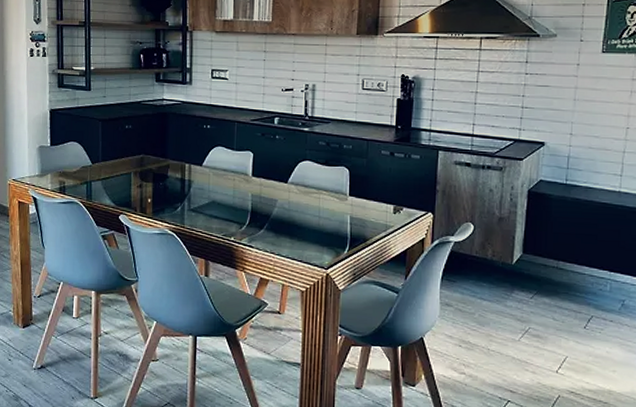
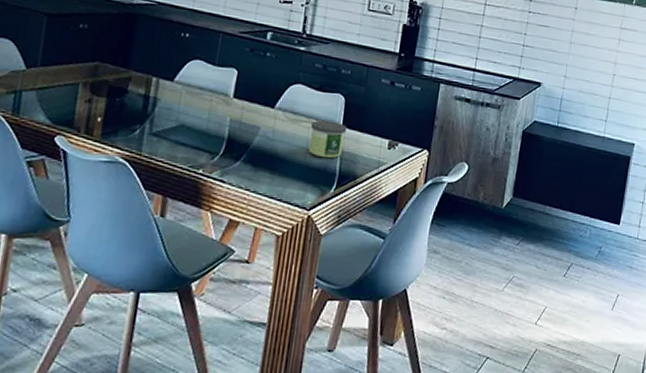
candle: none [320,191,354,224] -> present [308,120,348,159]

